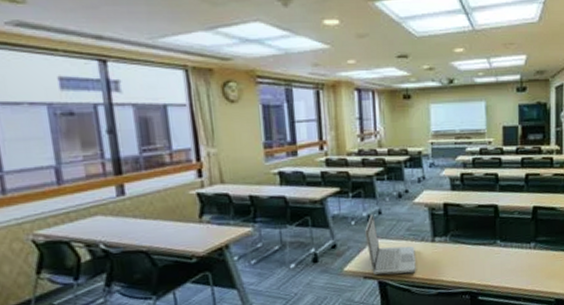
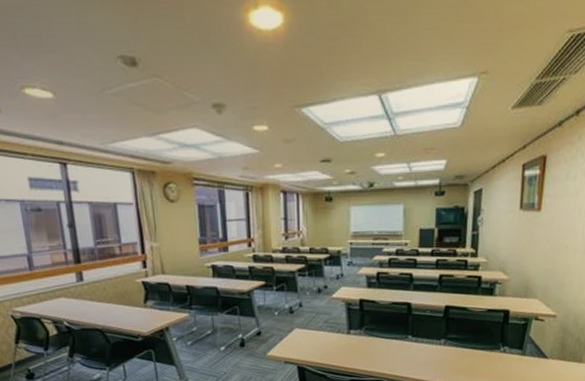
laptop: present [365,215,416,275] -> none [287,307,332,361]

